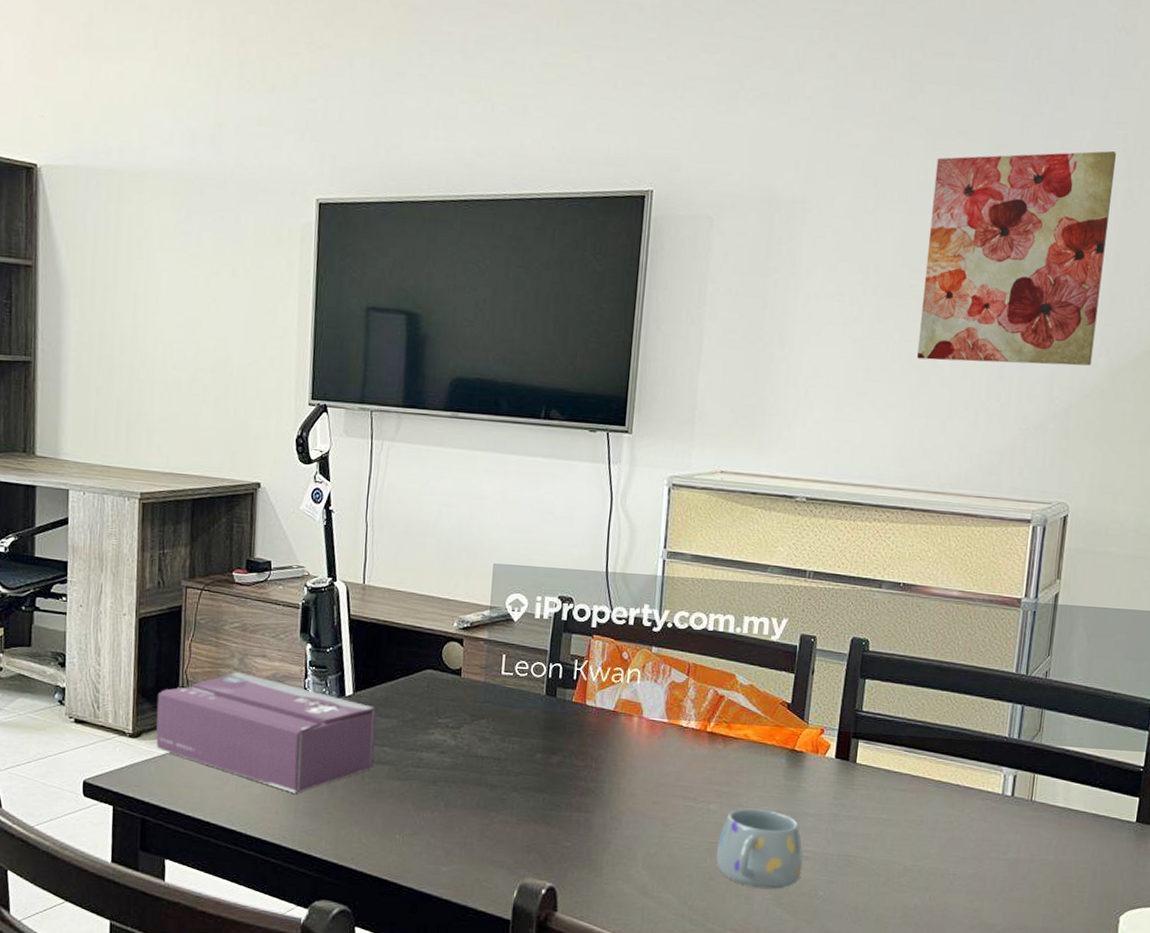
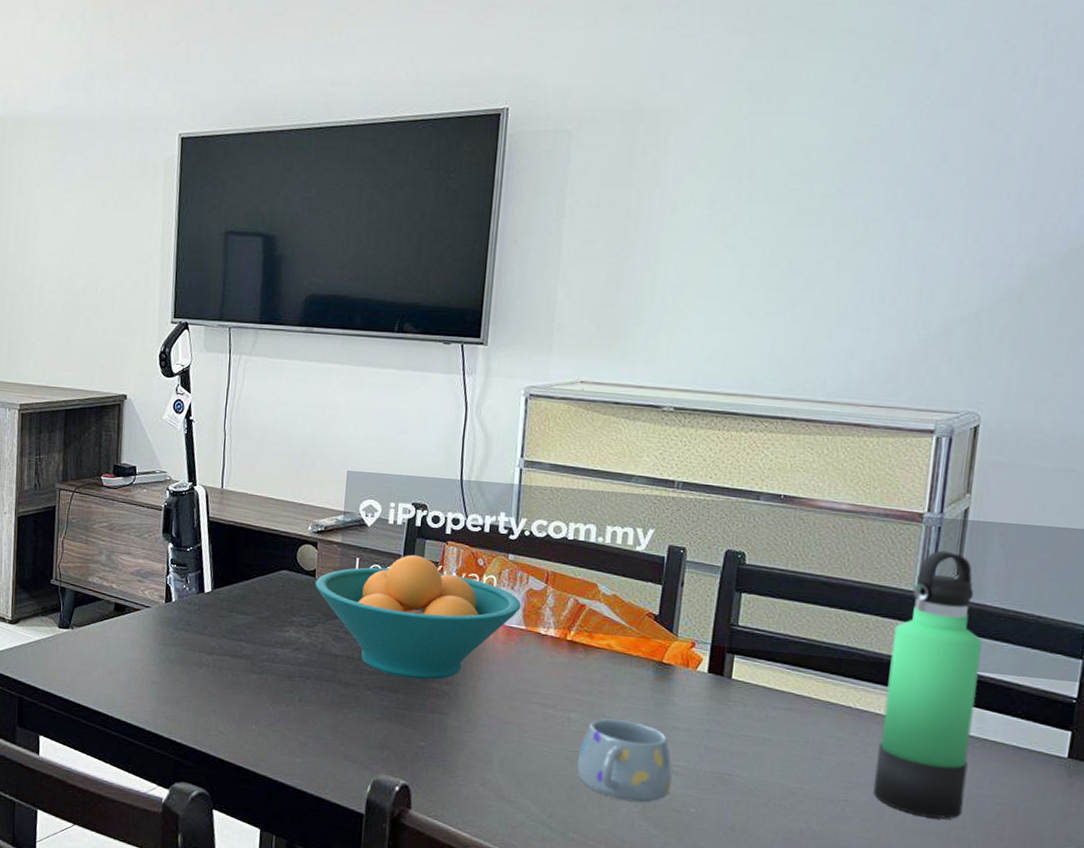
tissue box: present [156,672,377,793] -> none [32,567,234,682]
fruit bowl: none [460,649,664,778] -> present [315,554,522,680]
wall art: present [917,150,1116,366] -> none [799,37,1035,267]
thermos bottle: none [977,633,1069,885] -> present [873,550,982,819]

